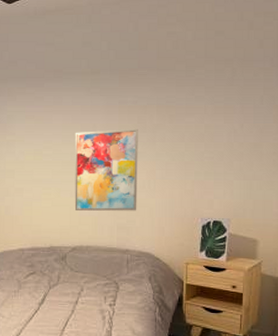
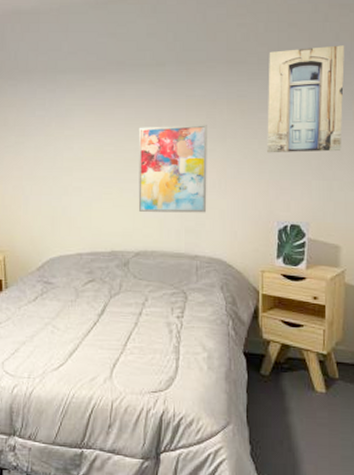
wall art: none [193,52,268,155] -> present [267,45,345,153]

